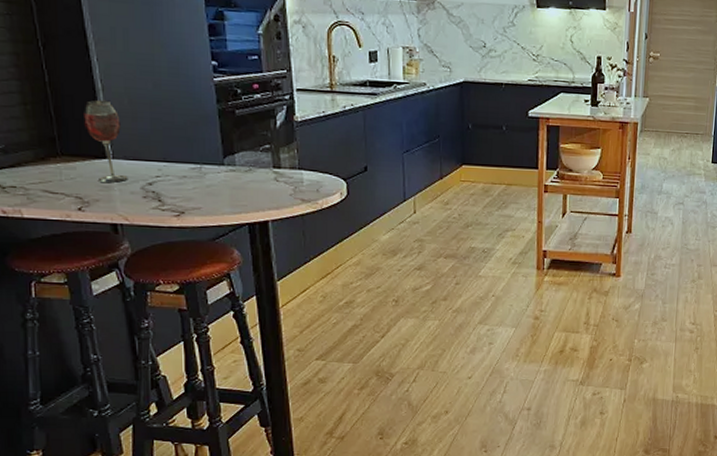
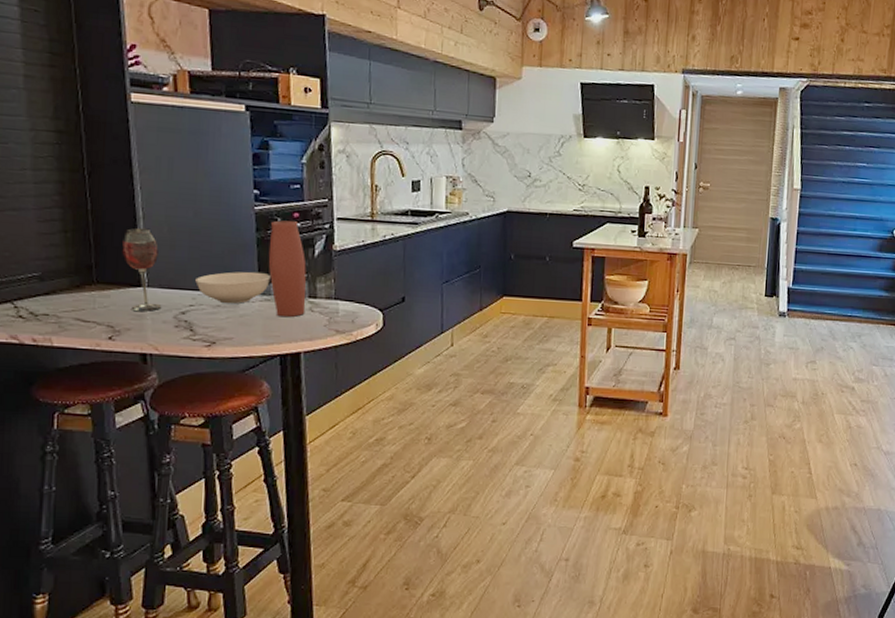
bowl: none [158,142,234,175] -> present [194,271,270,304]
vase: none [230,91,271,187] -> present [268,220,307,318]

